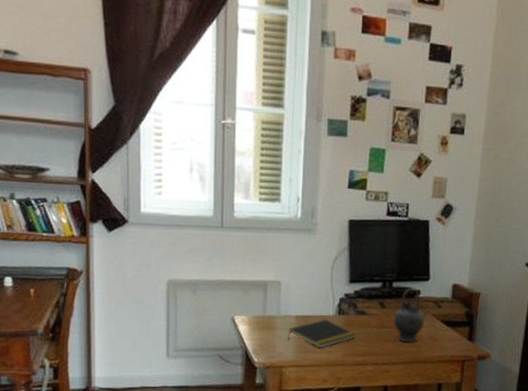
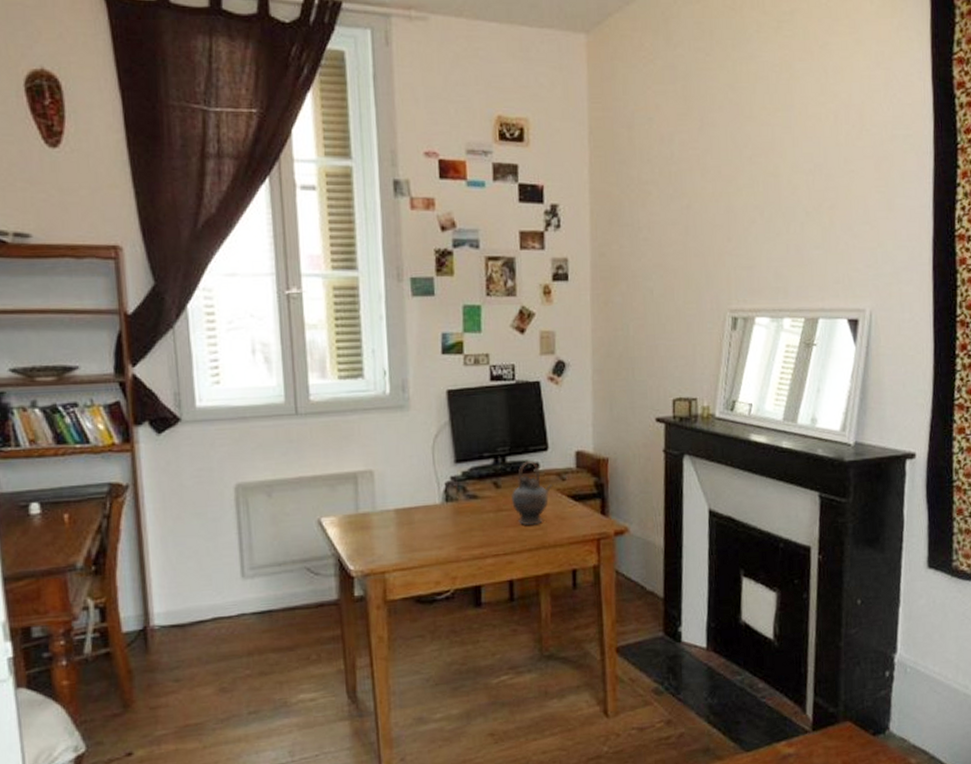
notepad: present [288,319,356,349] -> none [388,509,470,545]

